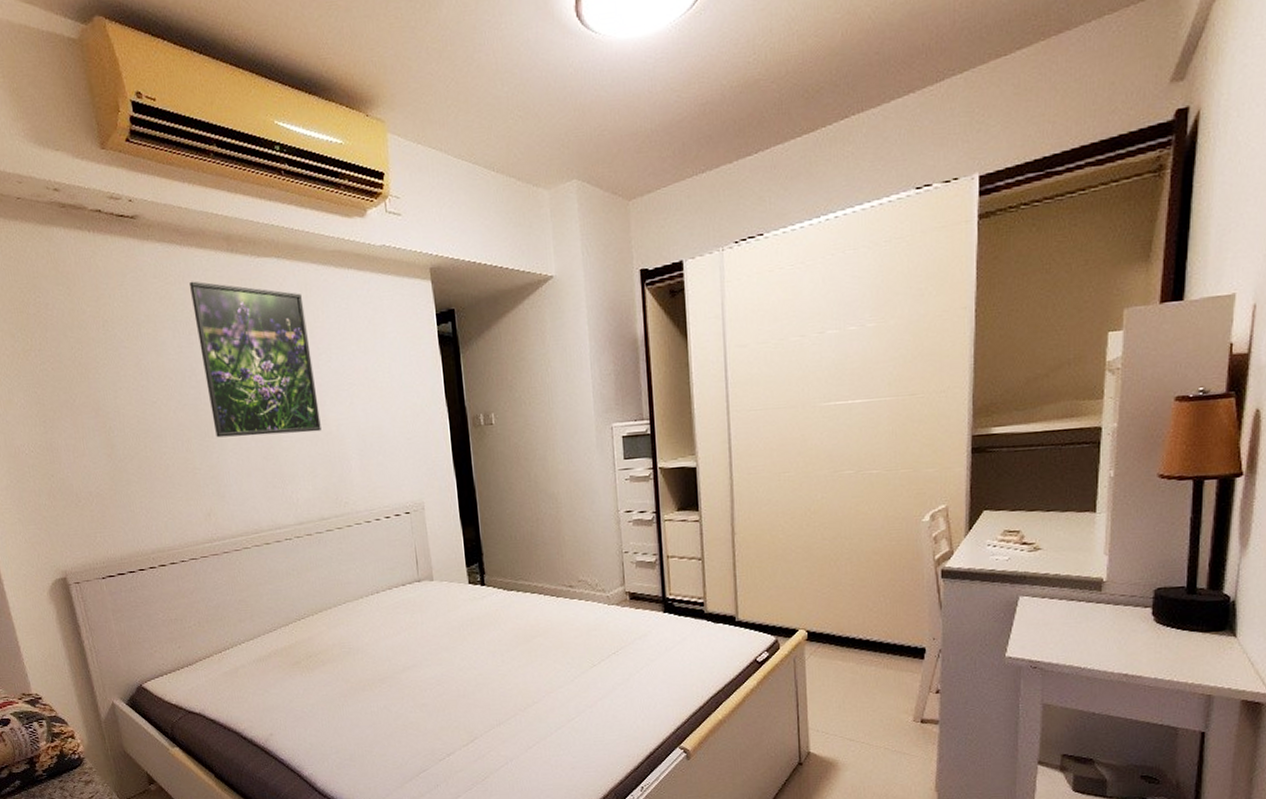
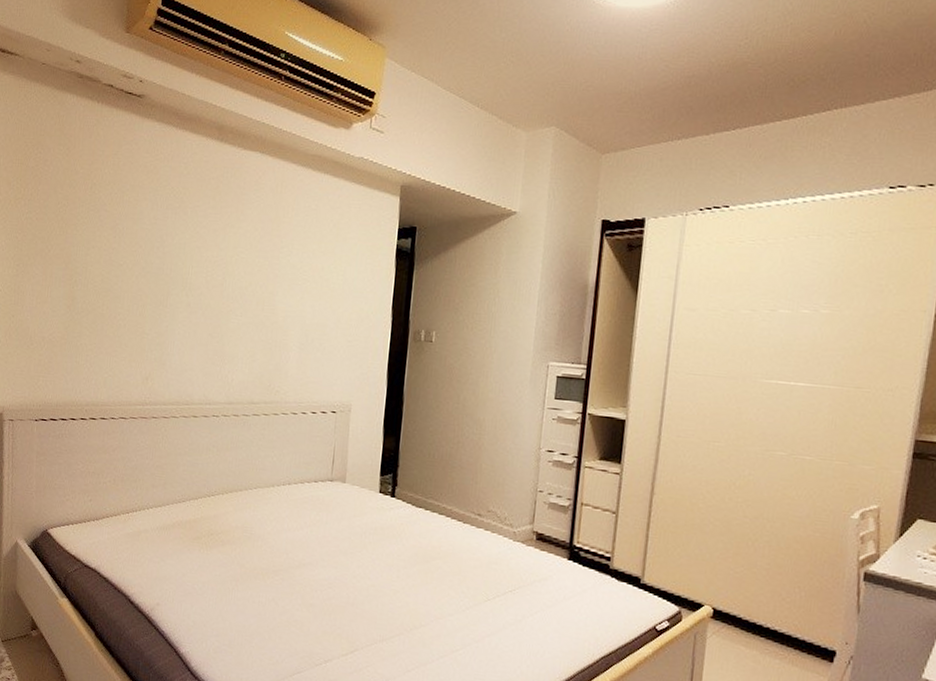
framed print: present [190,281,322,438] -> none [170,161,277,319]

